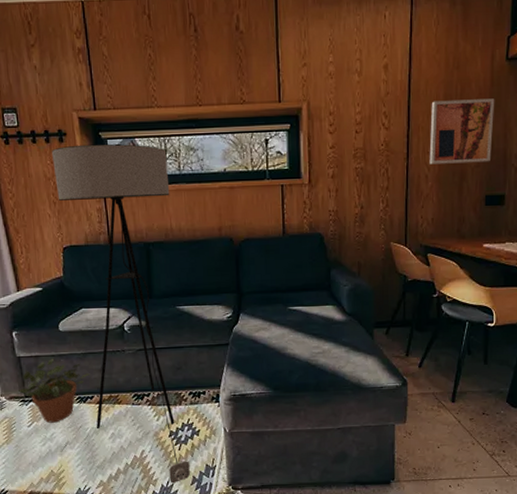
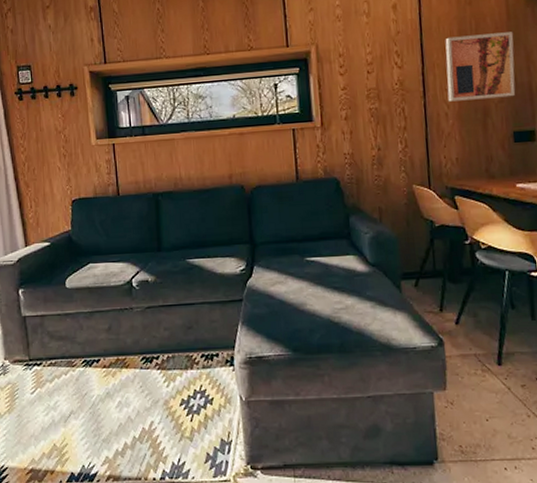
potted plant: present [19,359,90,423] -> none [23,318,97,390]
floor lamp: present [51,143,190,484] -> none [62,95,203,461]

